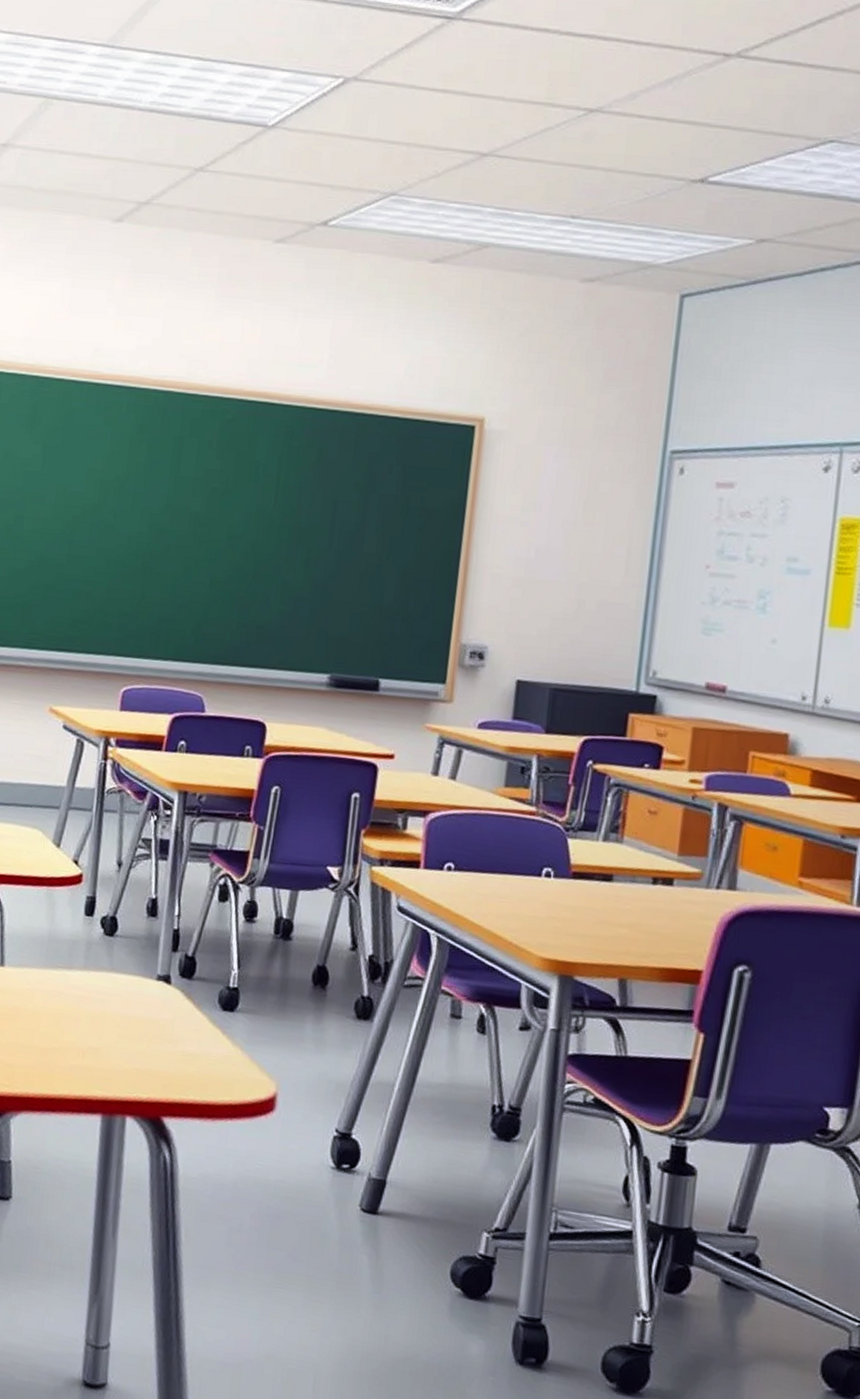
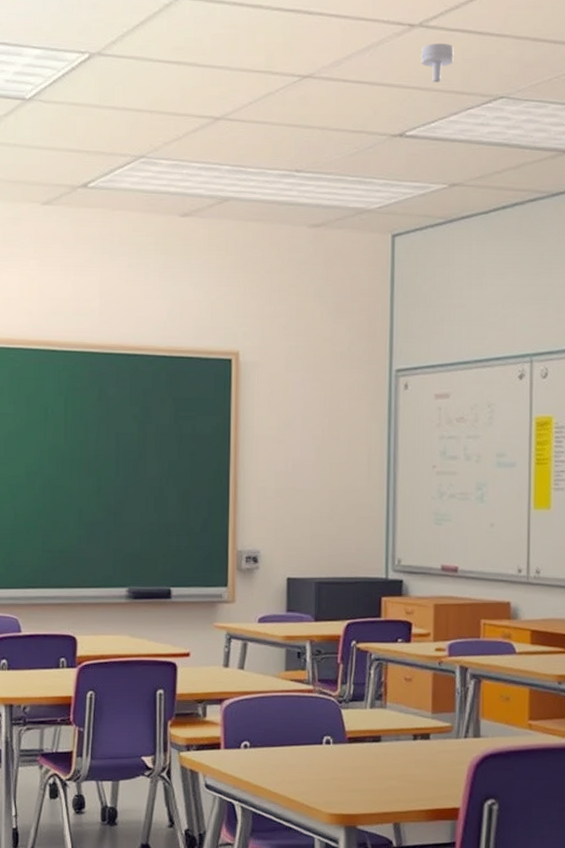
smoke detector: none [734,77,778,122] -> present [420,44,455,83]

